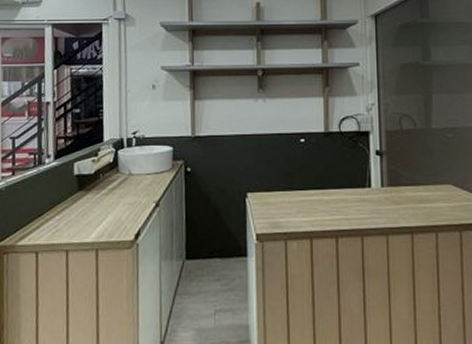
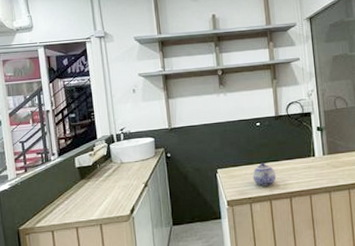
teapot: none [291,189,321,220] -> present [252,162,277,187]

